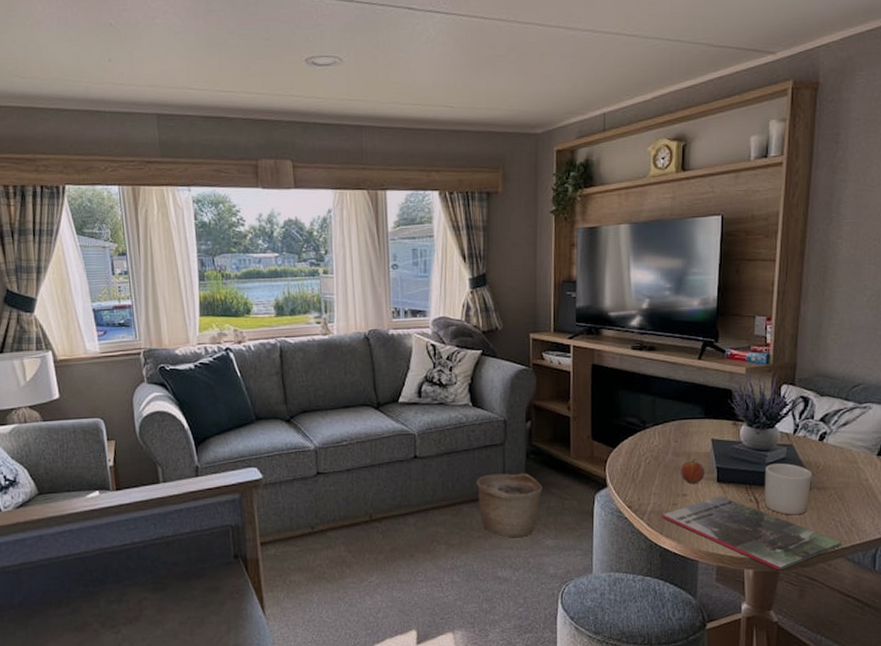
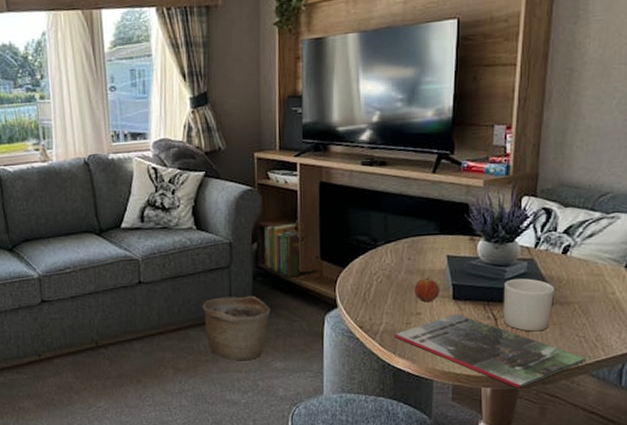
books: none [537,403,588,456] -> present [263,223,317,278]

